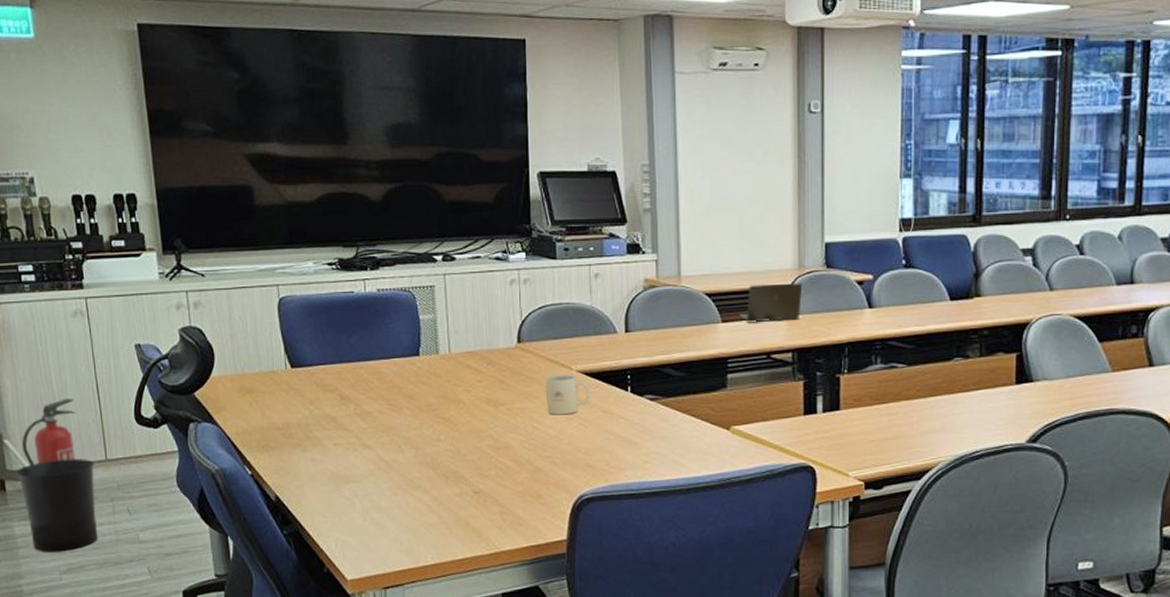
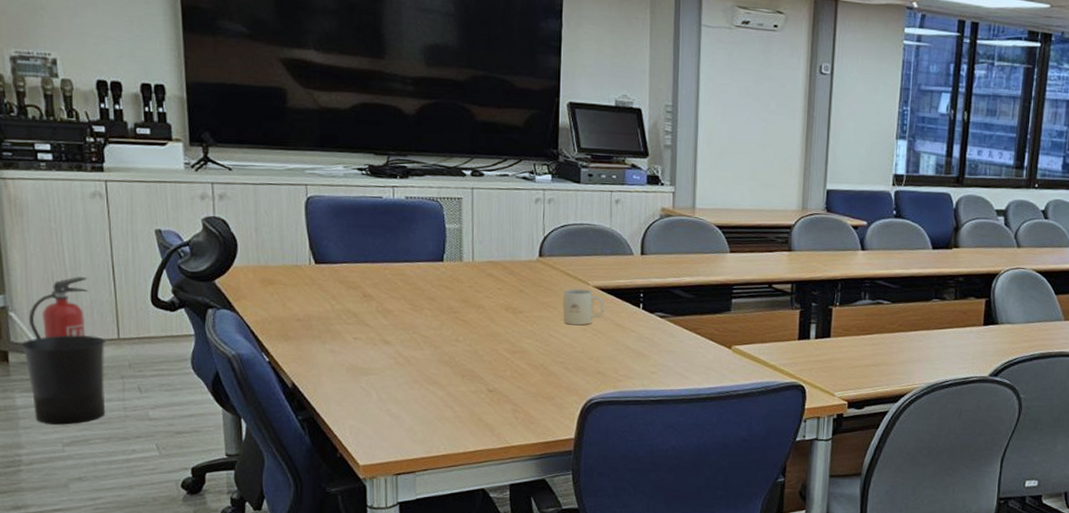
laptop: present [738,283,803,322] -> none [744,221,805,256]

